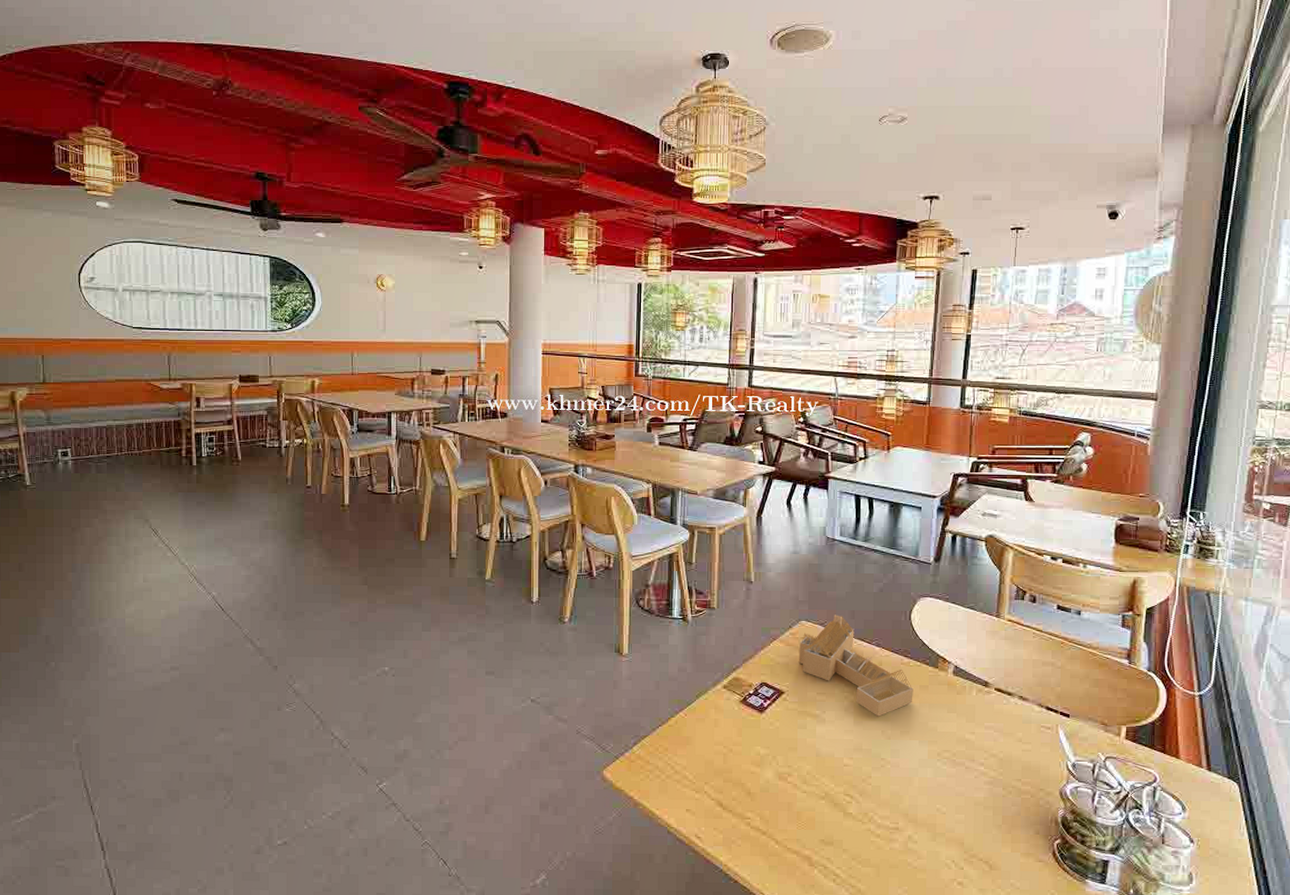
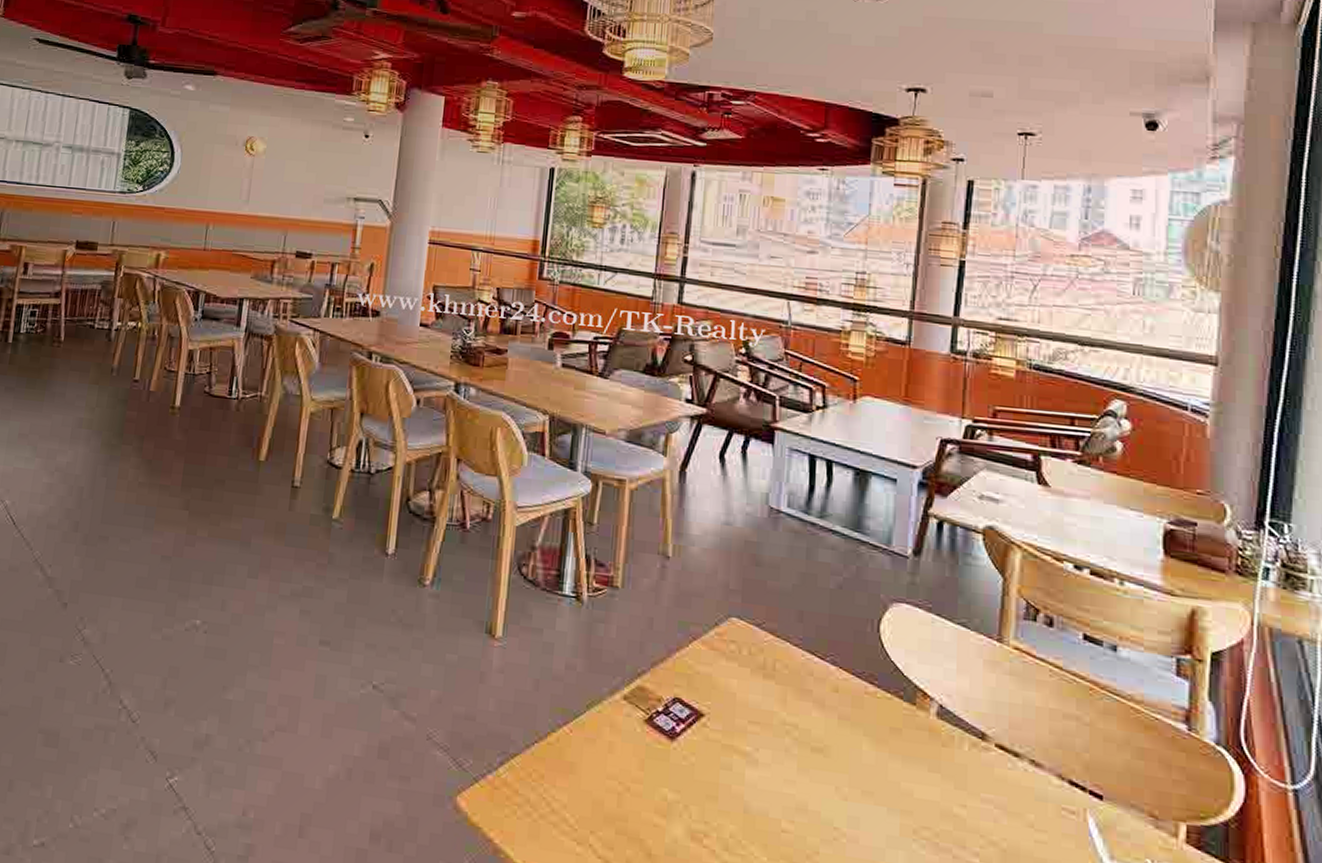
house frame: present [798,615,913,717] -> none [725,613,881,766]

